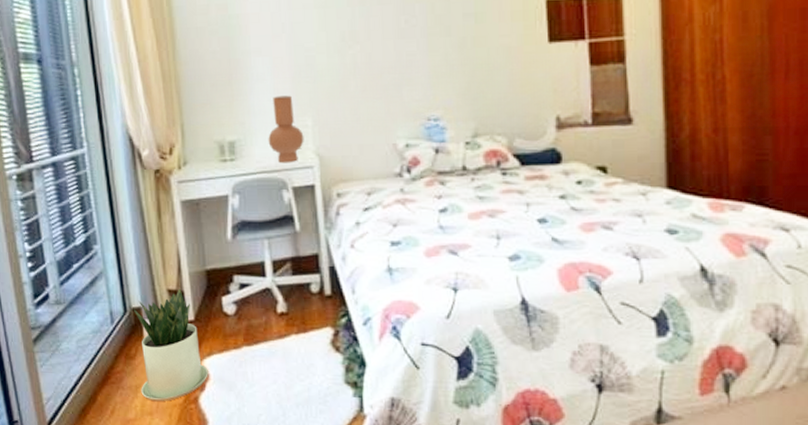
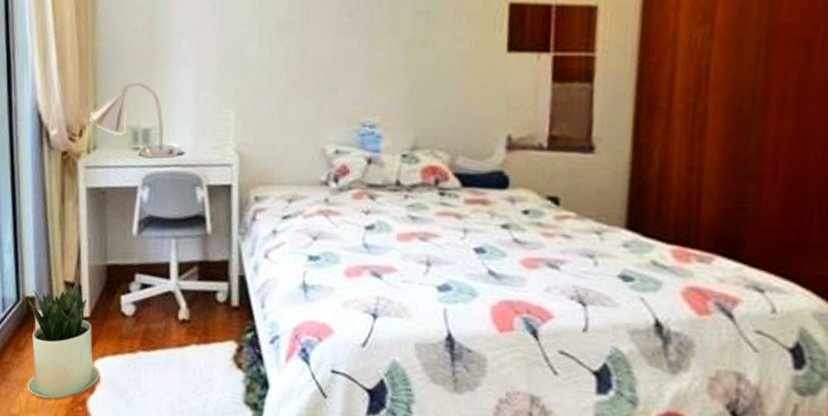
table lamp: none [178,100,269,168] -> present [89,82,185,159]
vase: present [268,95,304,164] -> none [186,83,225,159]

